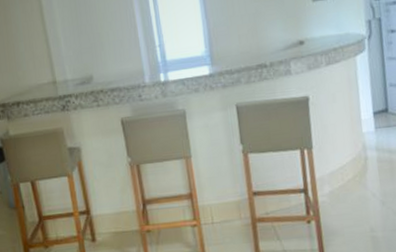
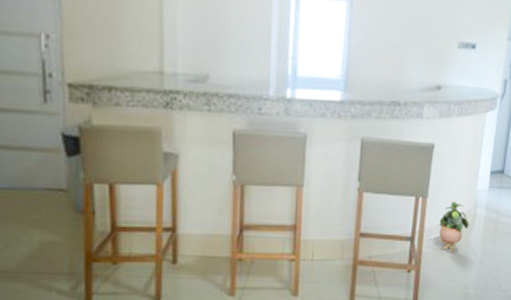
potted plant: none [329,148,362,199] -> present [438,201,470,253]

